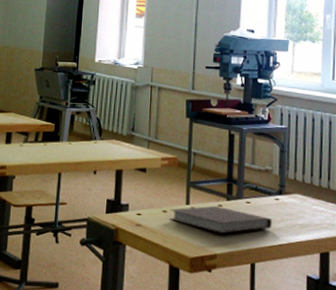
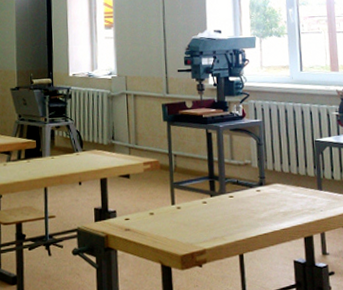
notebook: present [169,205,272,234] -> none [156,203,256,229]

